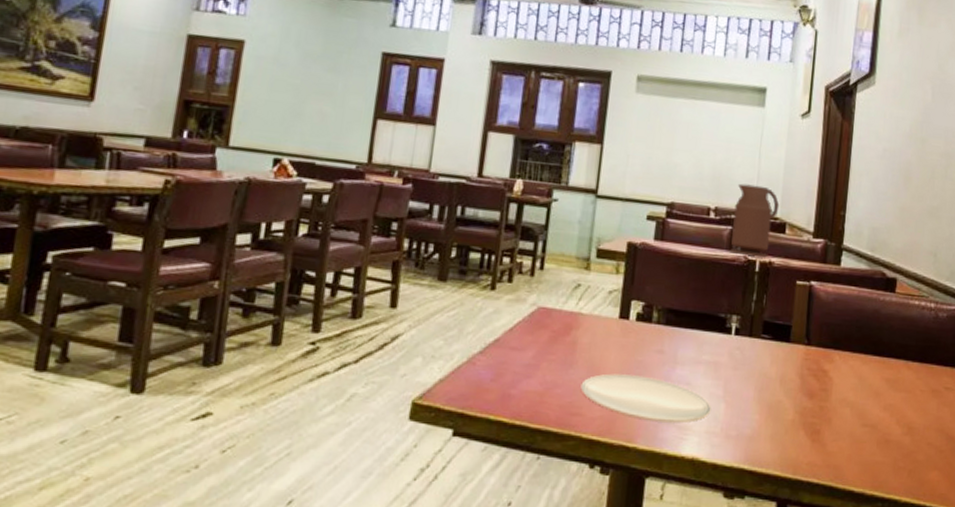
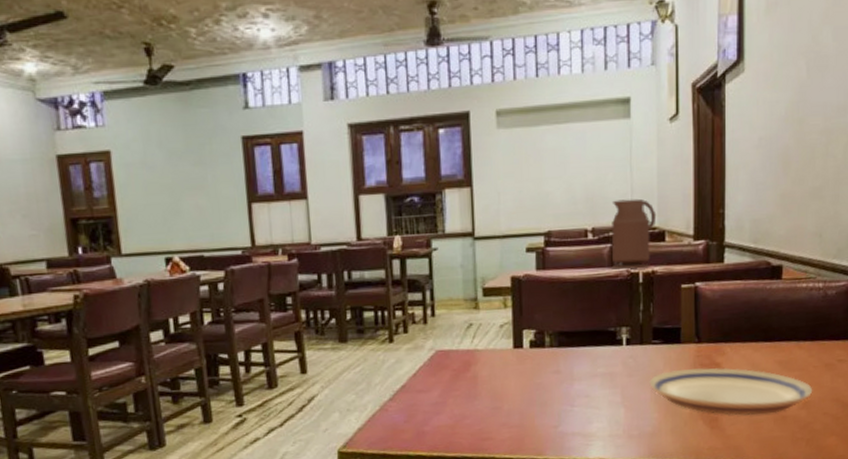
plate: present [580,373,712,424] -> none [487,396,612,435]
plate: none [754,370,919,435] -> present [649,367,813,415]

